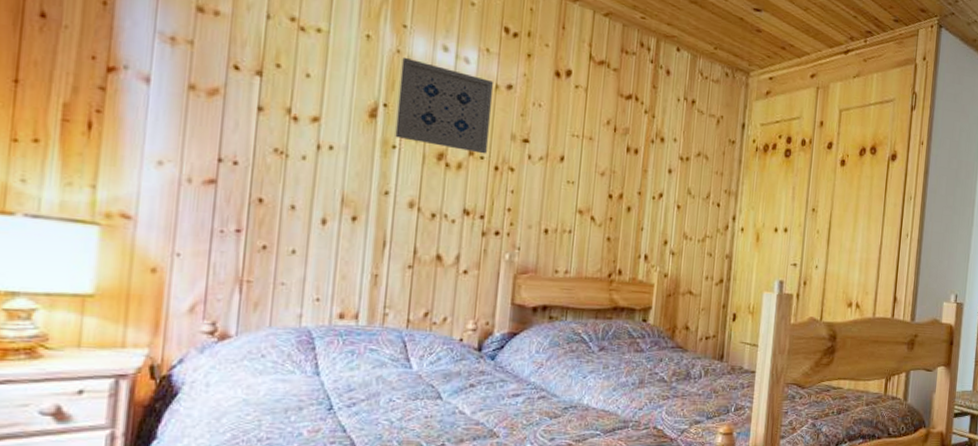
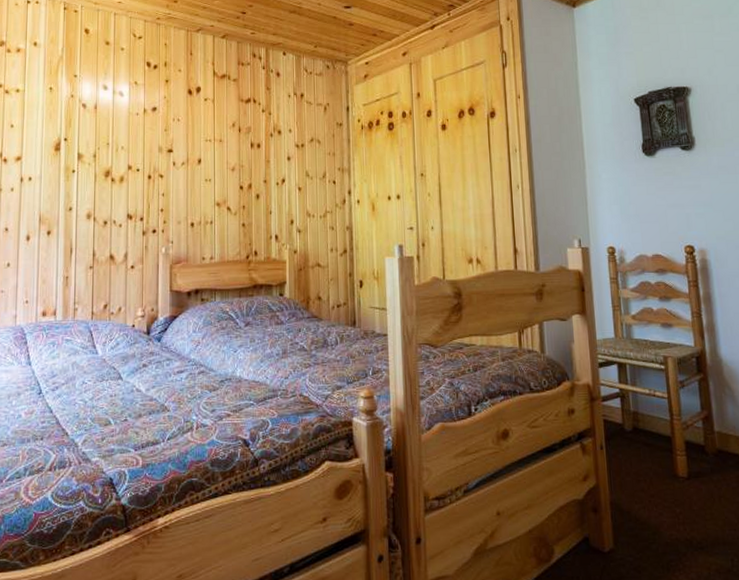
wall art: present [395,57,493,154] -> none [74,99,142,167]

